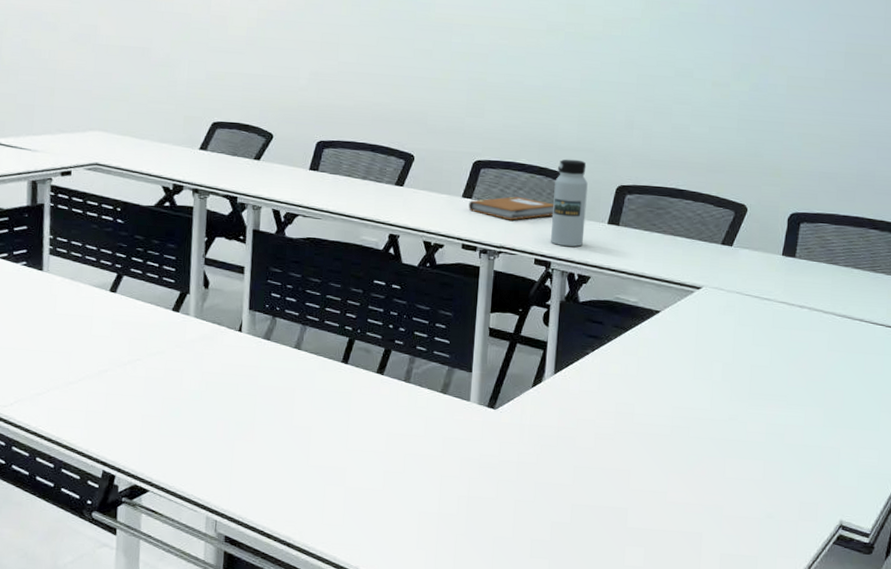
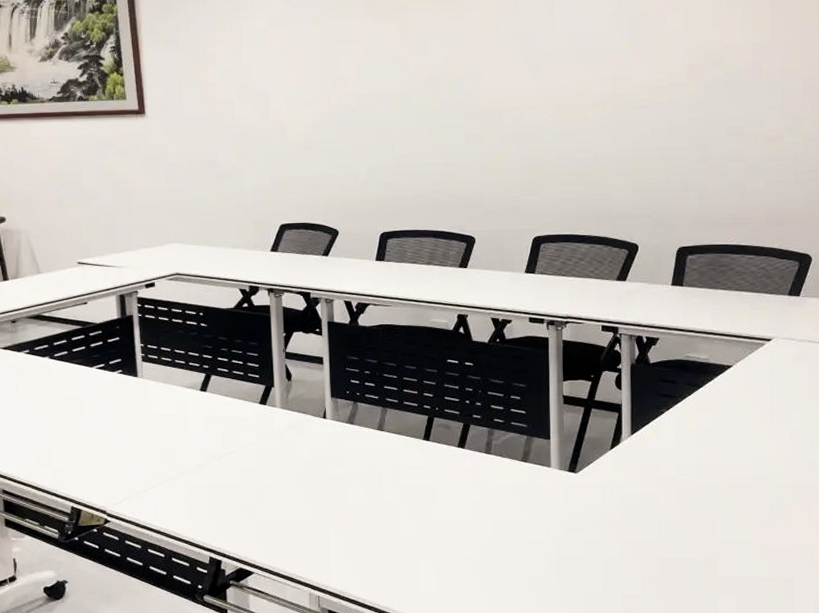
notebook: present [468,196,555,221] -> none [532,267,617,291]
water bottle: present [551,159,588,247] -> none [615,226,649,311]

